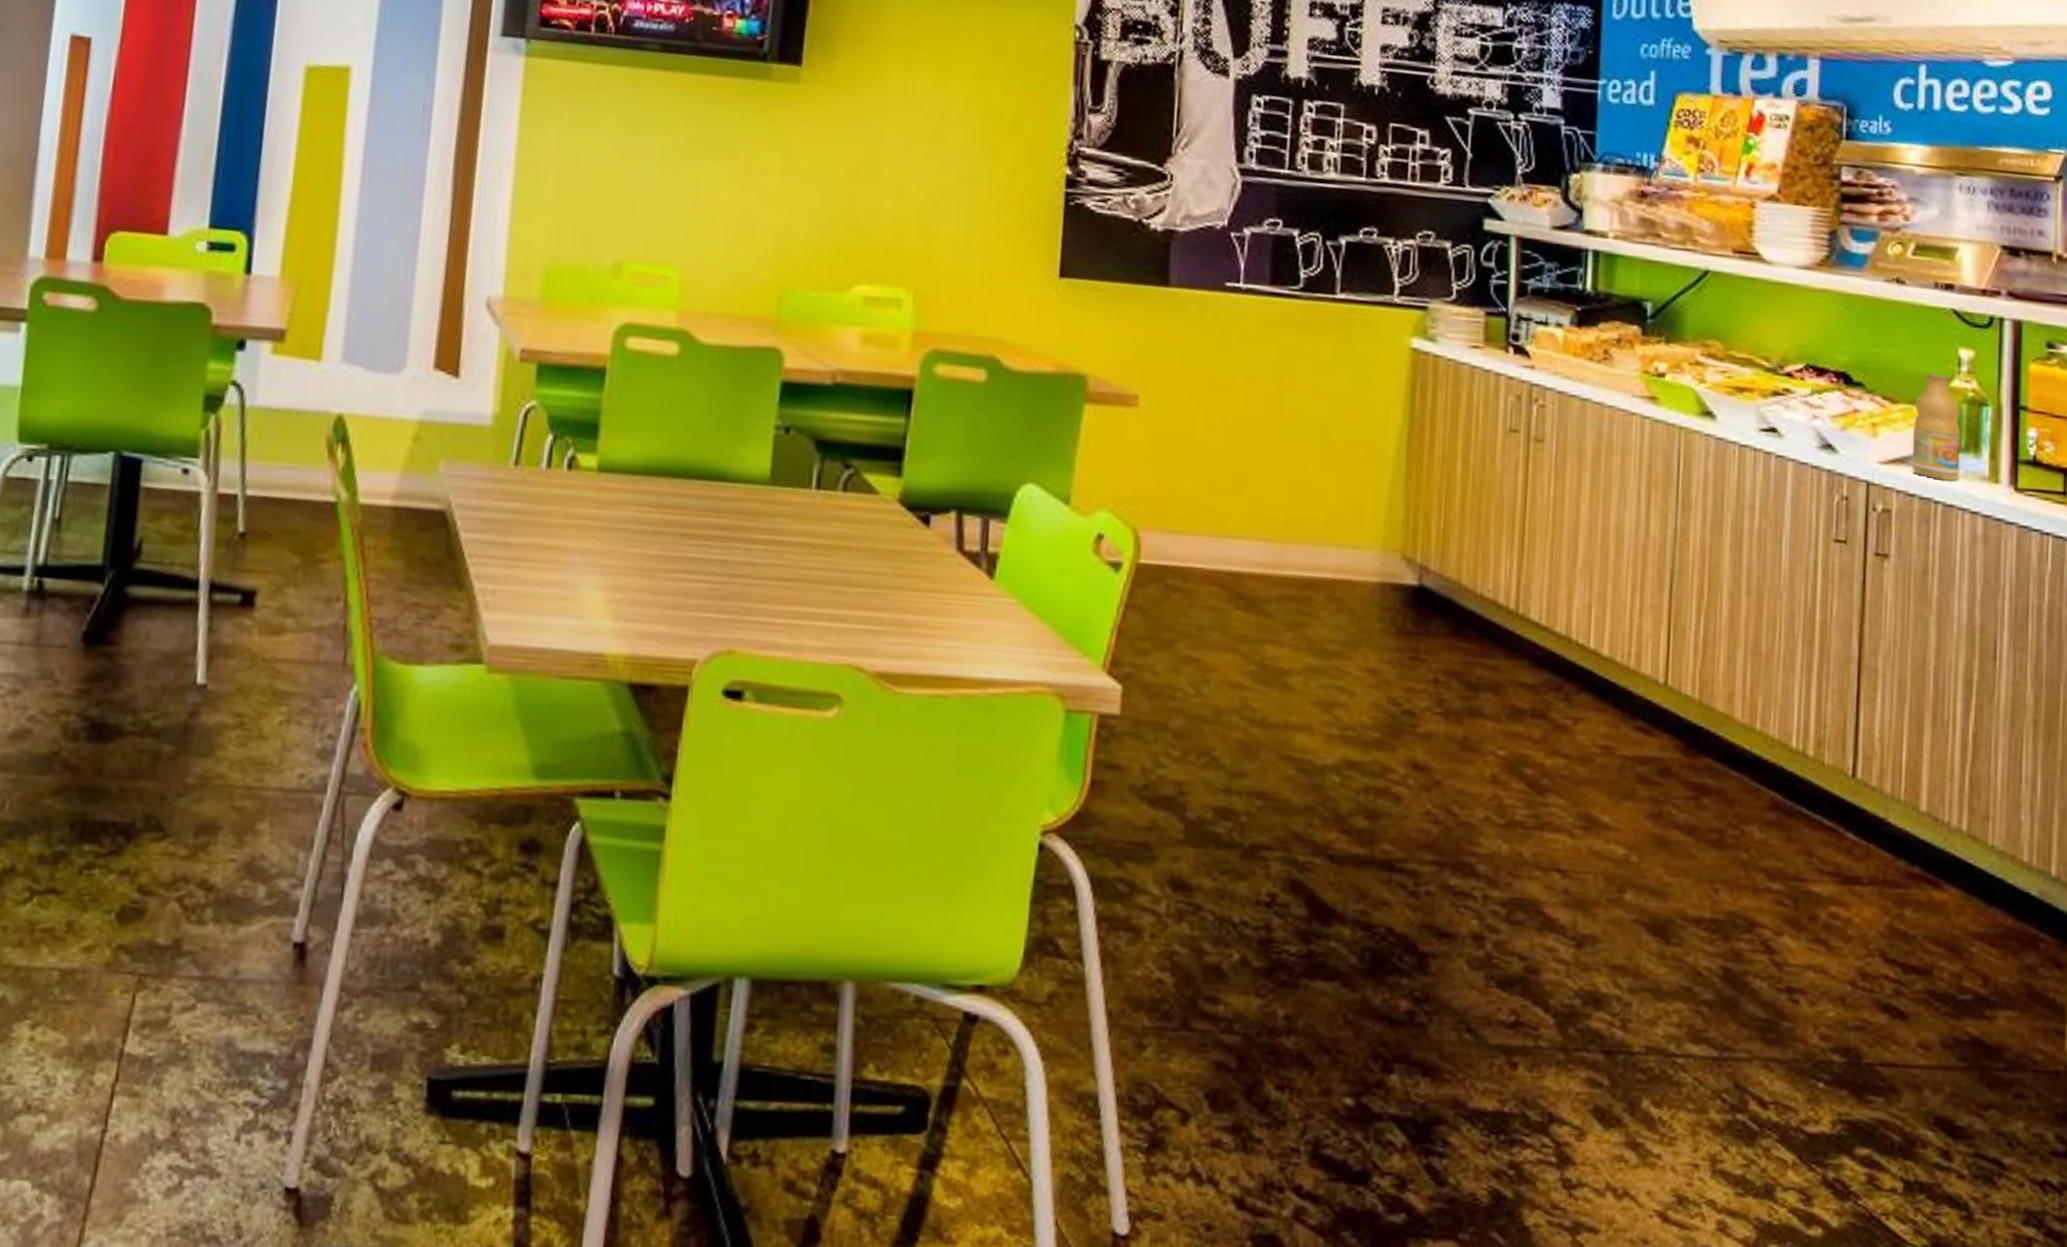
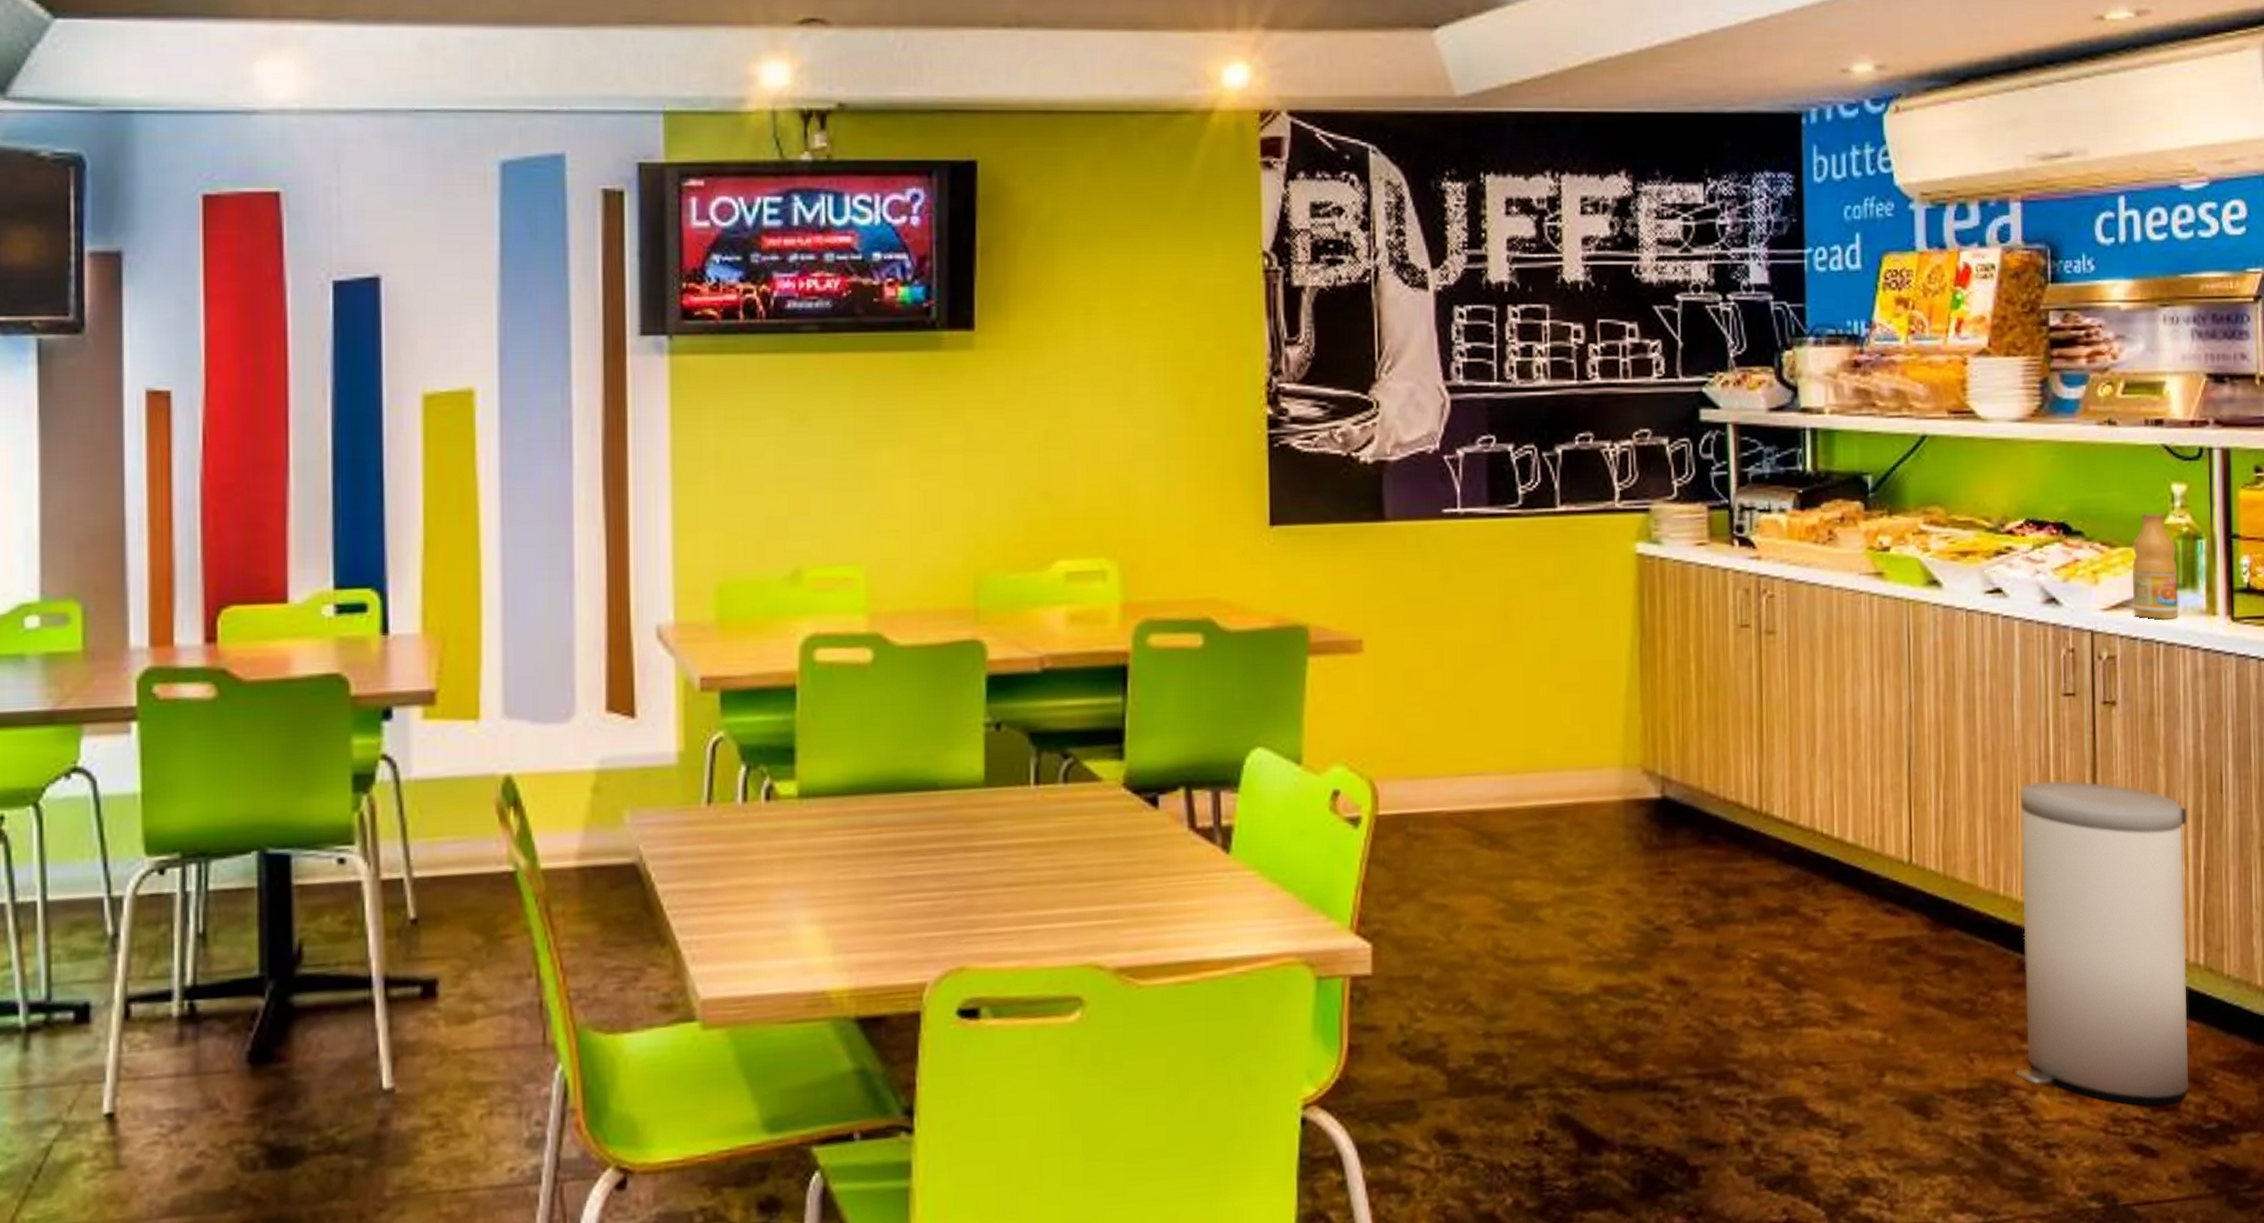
pedal bin: none [1761,622,1958,968] -> present [2015,780,2189,1107]

